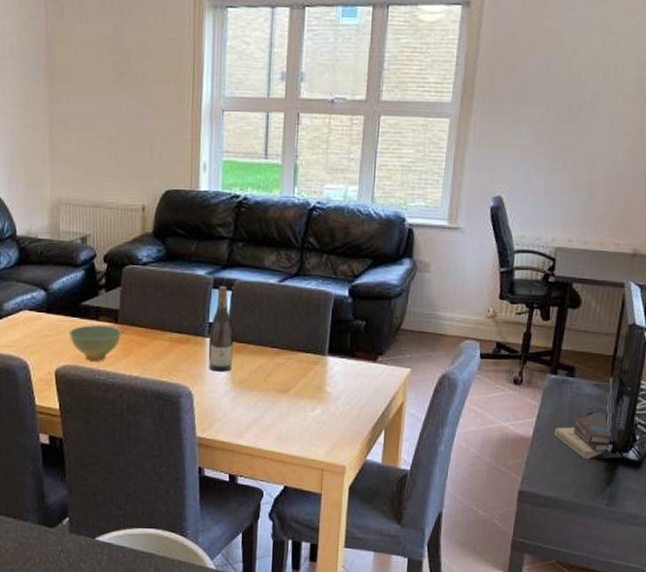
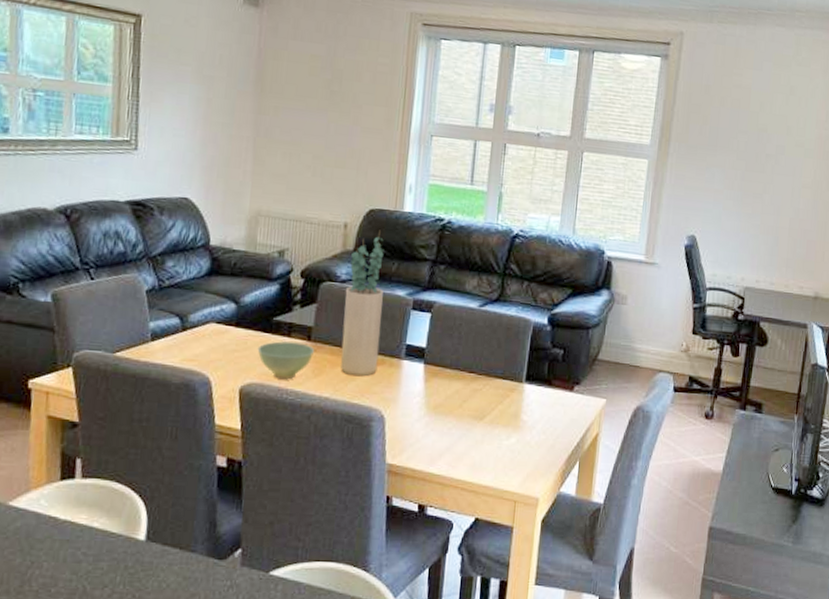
vase: none [147,210,185,356] -> present [340,230,384,377]
wine bottle: present [208,286,234,372] -> none [403,308,431,396]
books: present [554,417,622,460] -> none [743,453,807,497]

